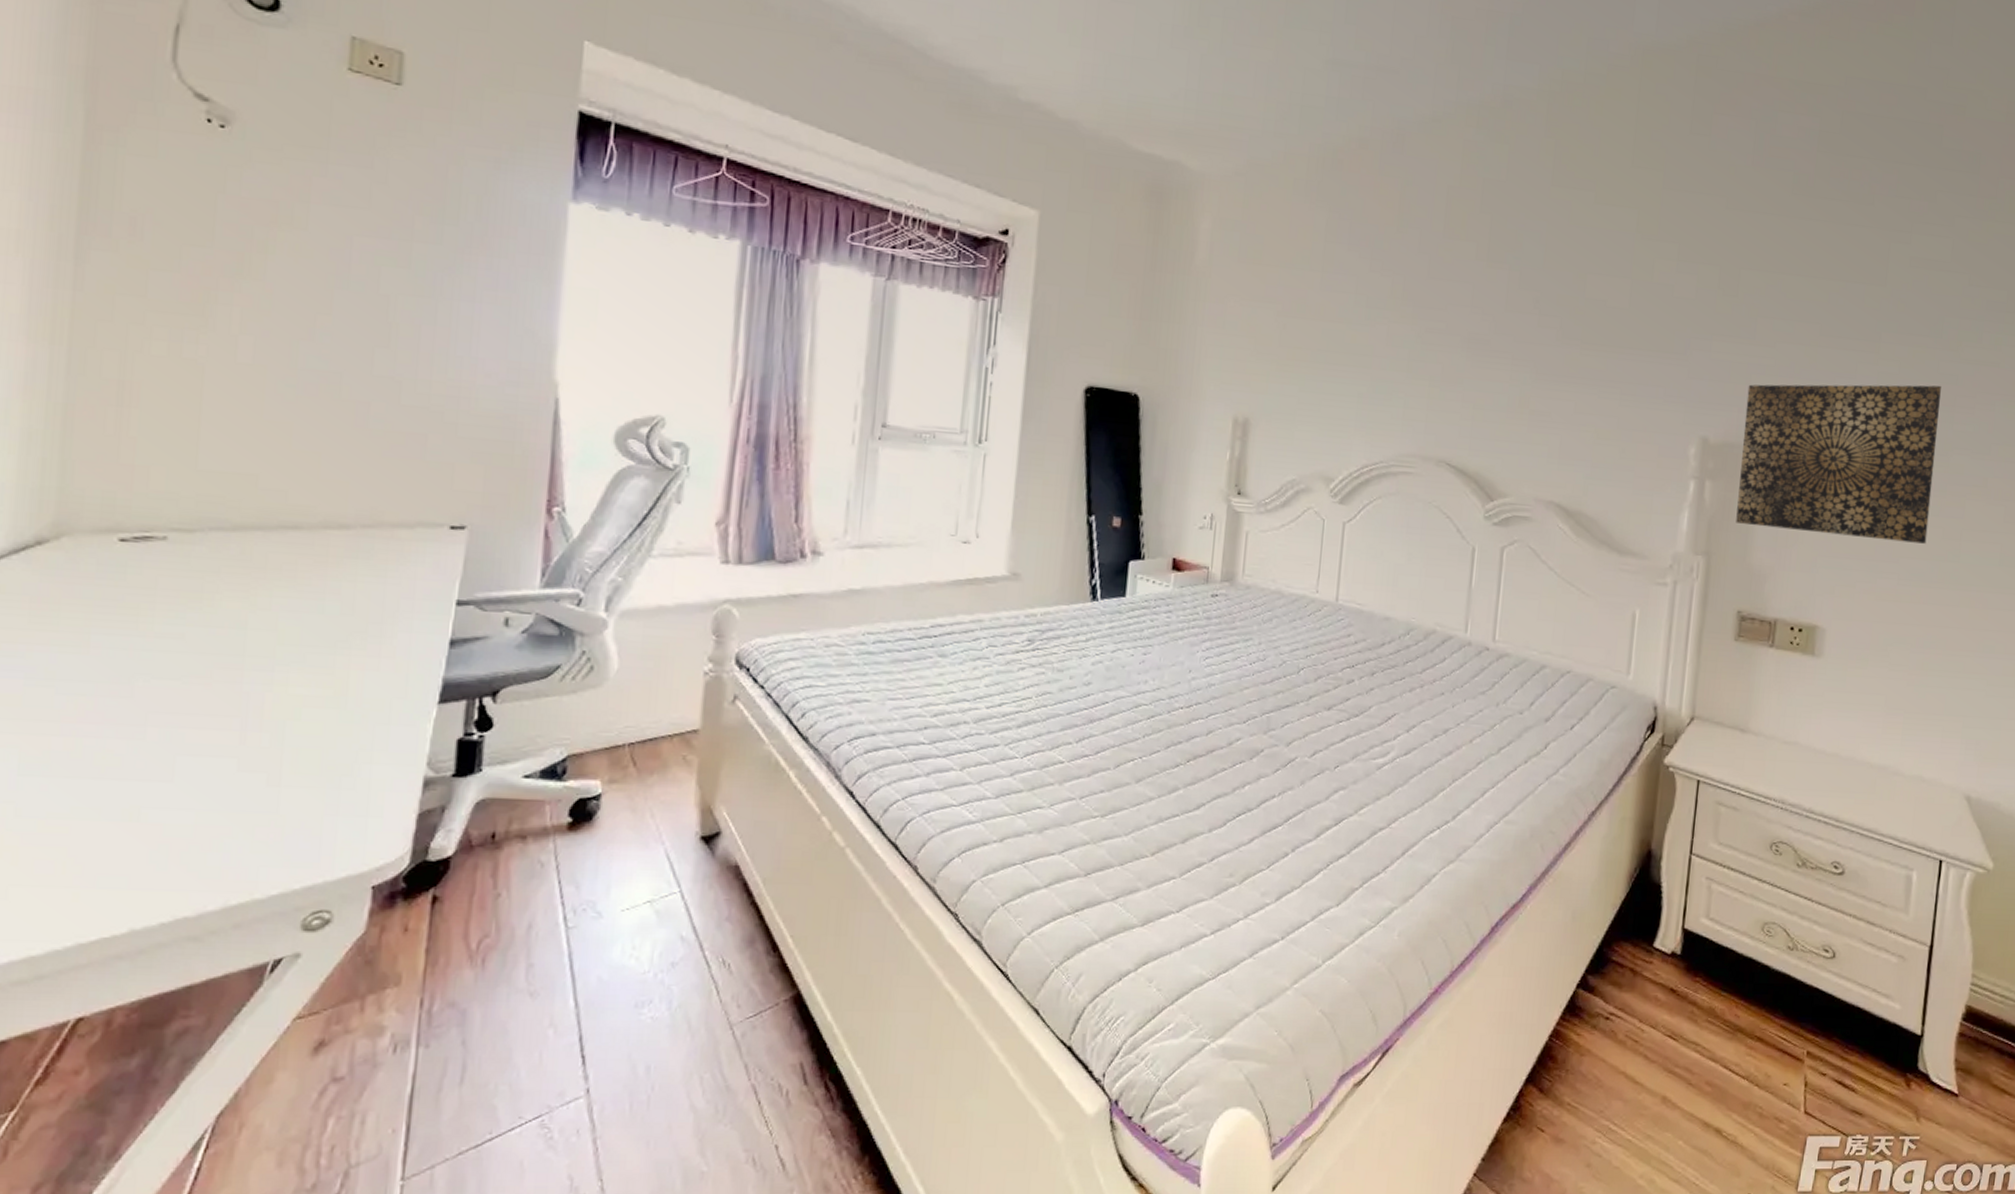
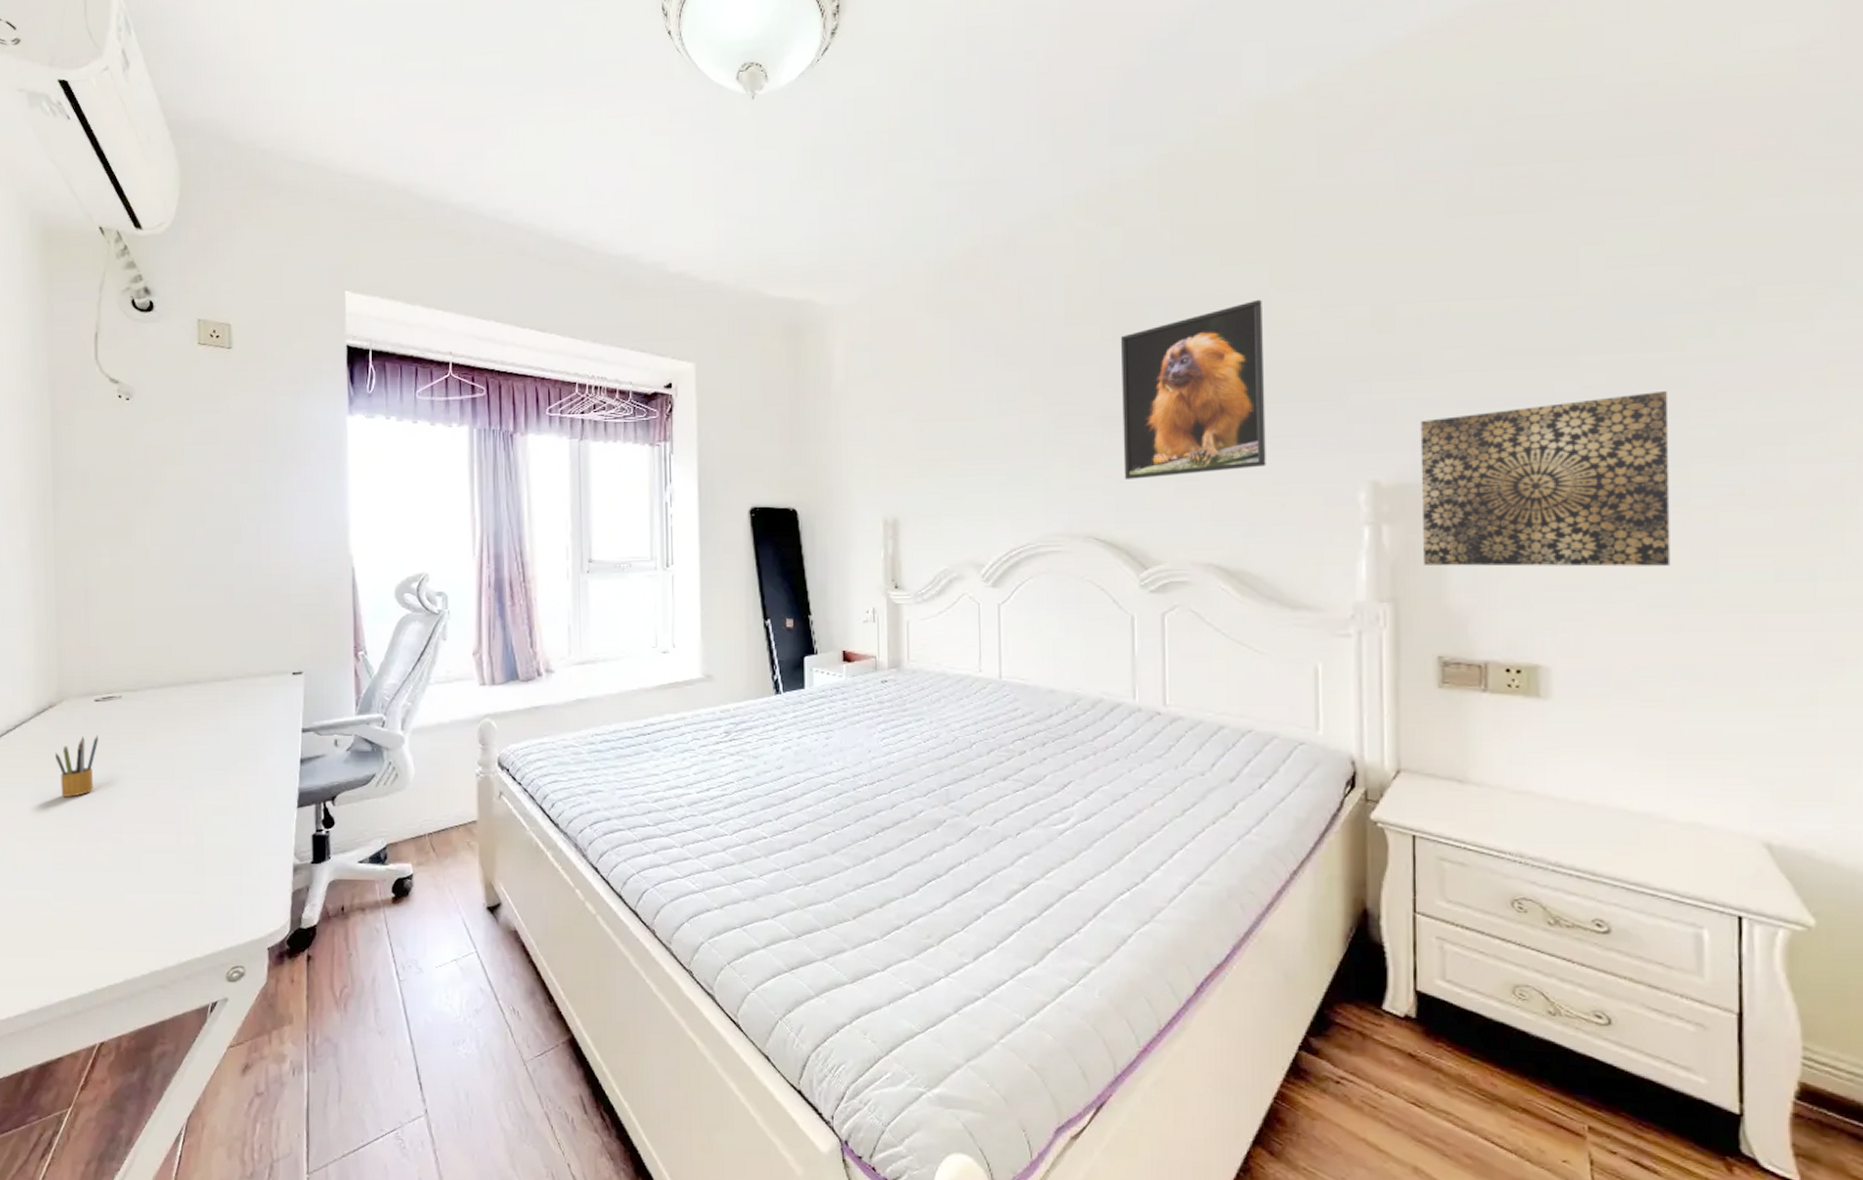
pencil box: none [38,588,120,673] -> present [54,735,98,797]
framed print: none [1481,243,1628,411] -> present [1120,299,1266,479]

